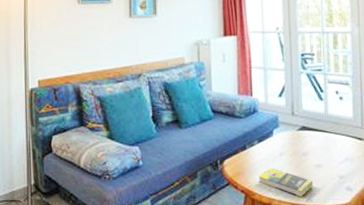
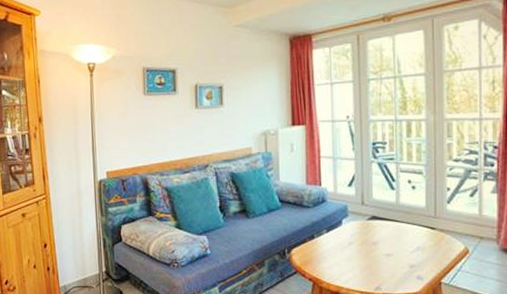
book: present [259,167,313,197] -> none [327,256,382,285]

